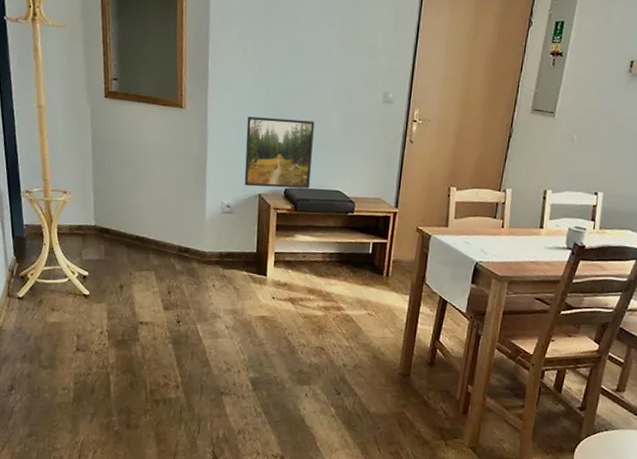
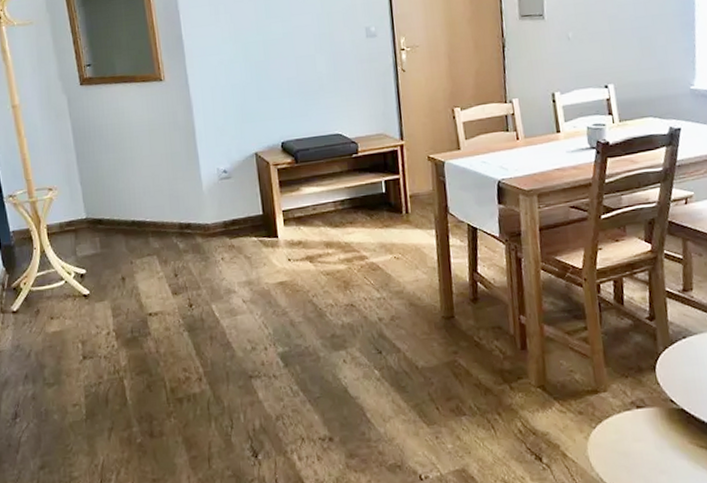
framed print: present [244,116,315,189] -> none [230,69,308,147]

